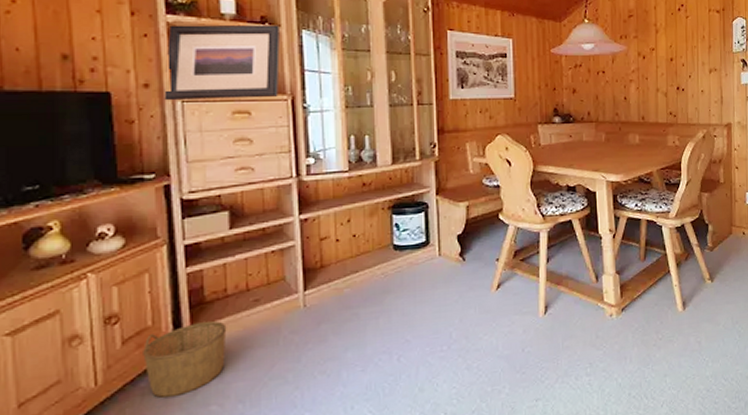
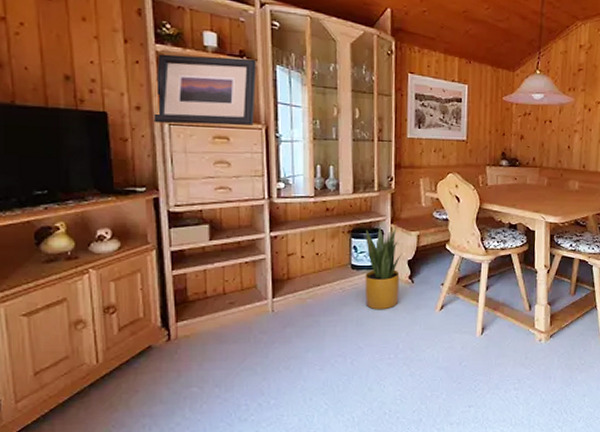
basket: present [143,321,227,399] -> none [136,318,206,378]
planter: none [406,199,451,296] -> present [363,227,403,310]

